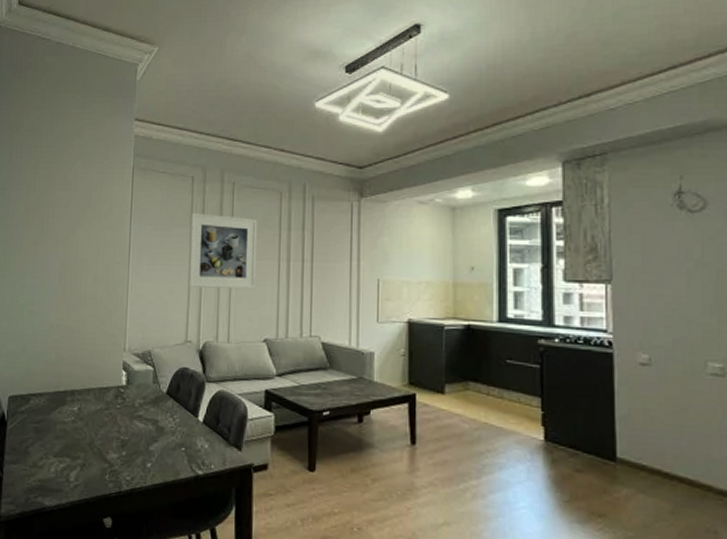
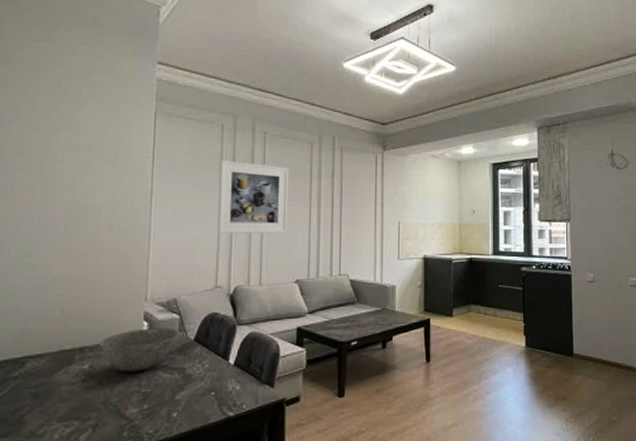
bowl: none [86,377,152,419] -> present [99,327,178,372]

